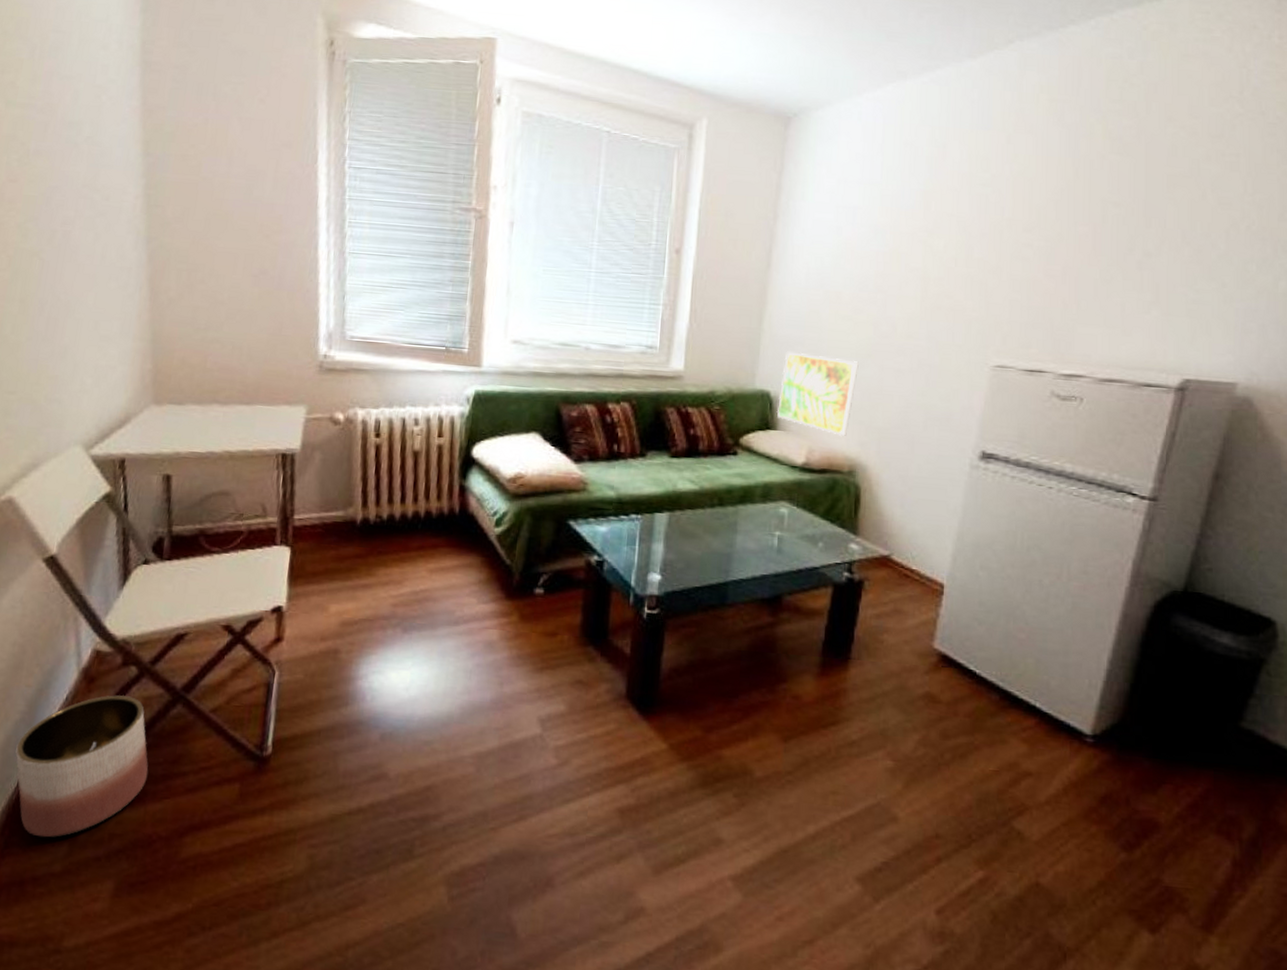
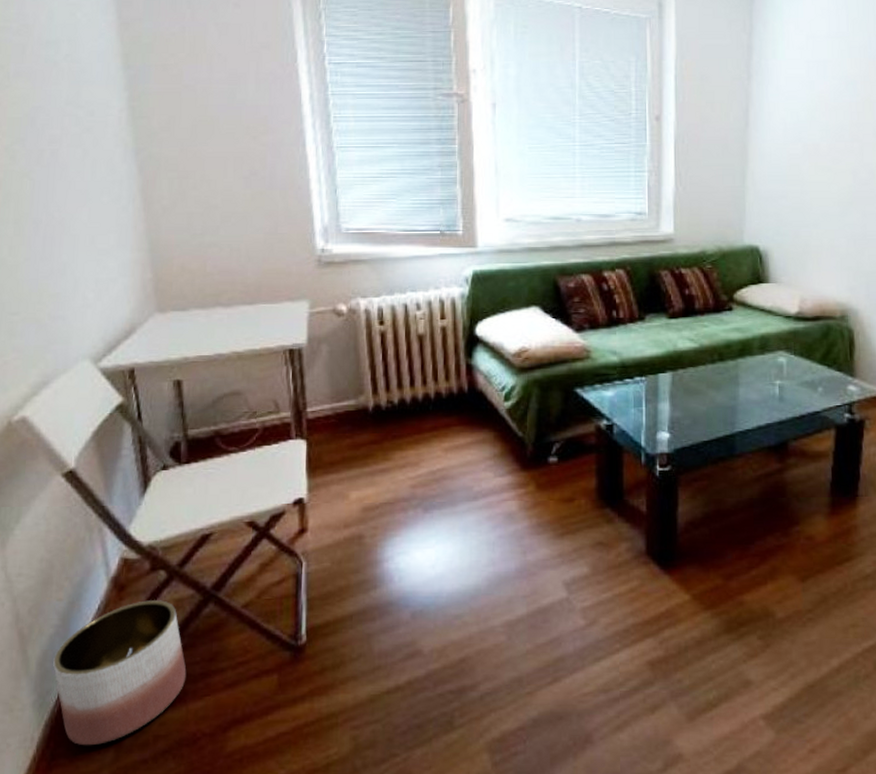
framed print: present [776,351,860,437] -> none [767,206,843,284]

